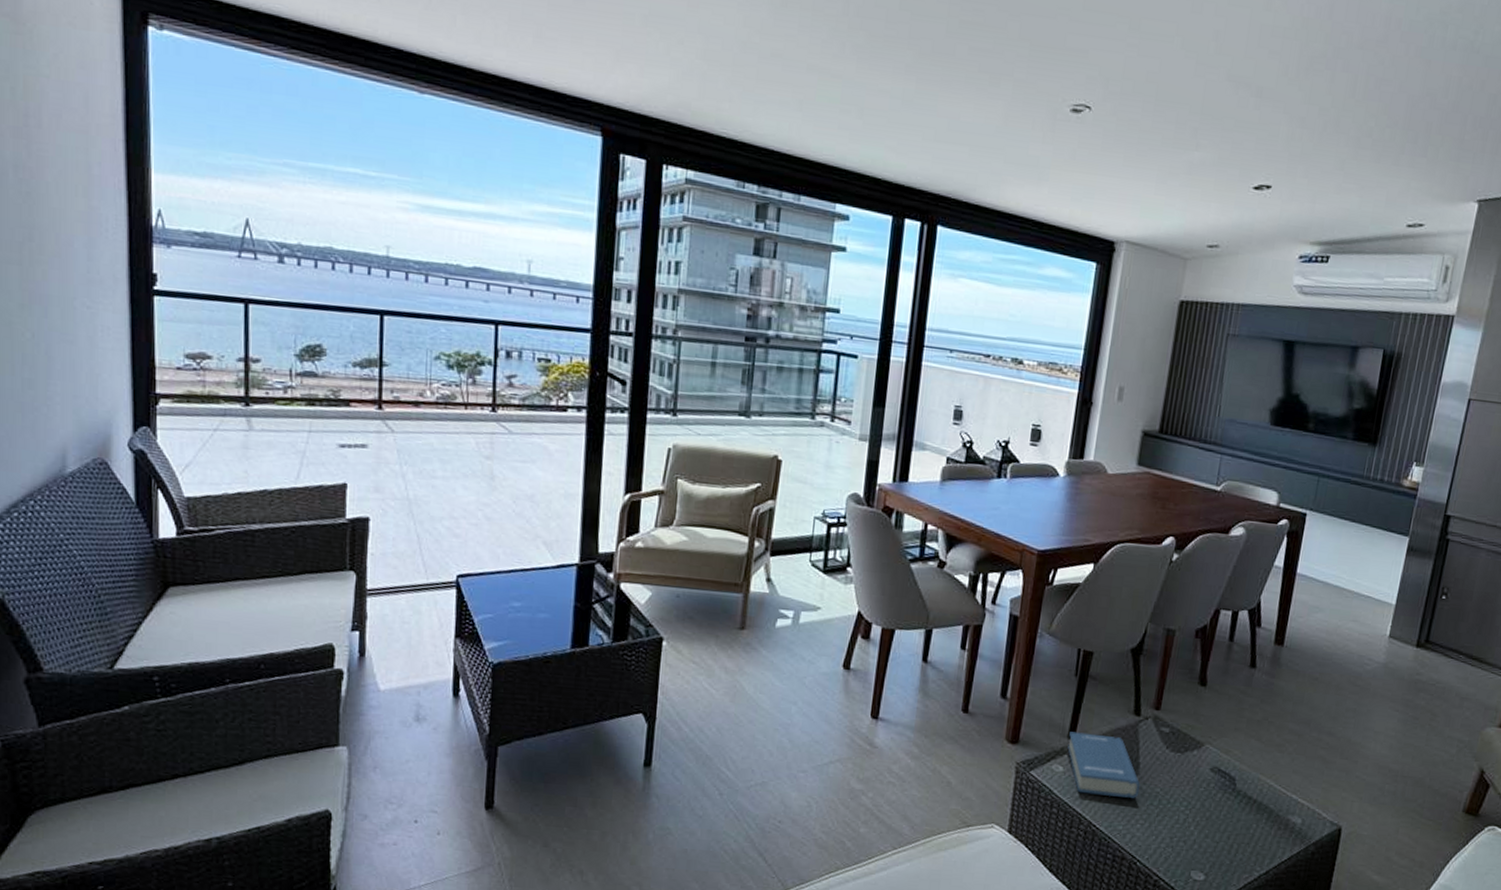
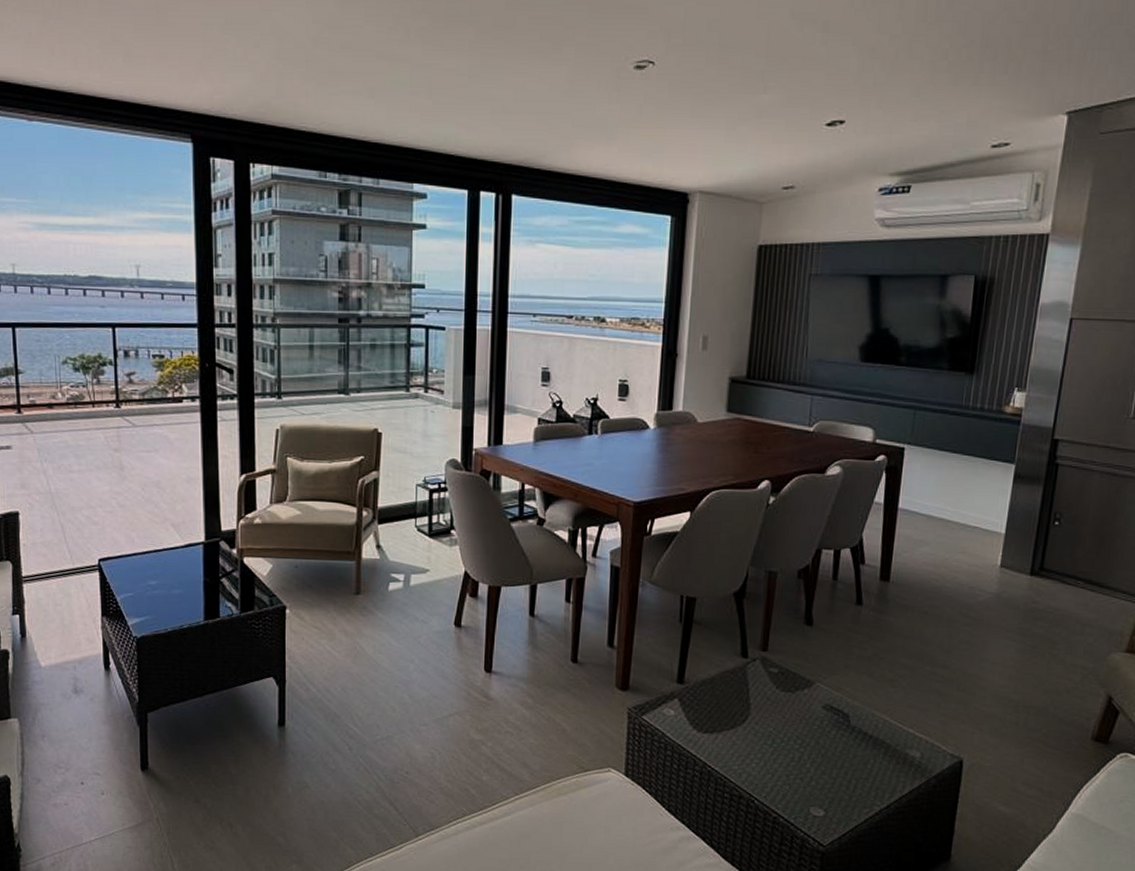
book: present [1067,731,1141,799] -> none [677,676,753,739]

